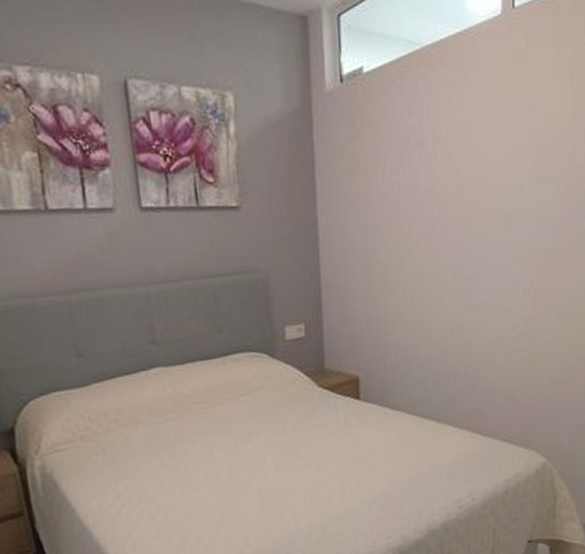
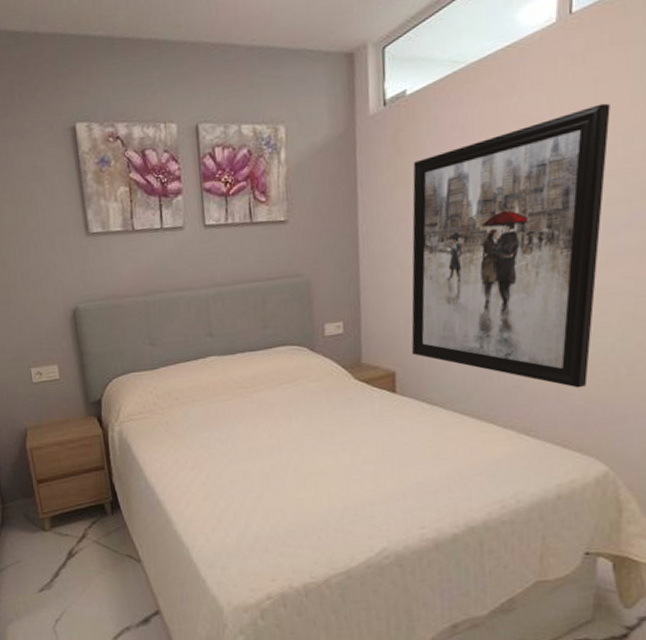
wall art: none [371,104,547,386] -> present [411,103,610,388]

